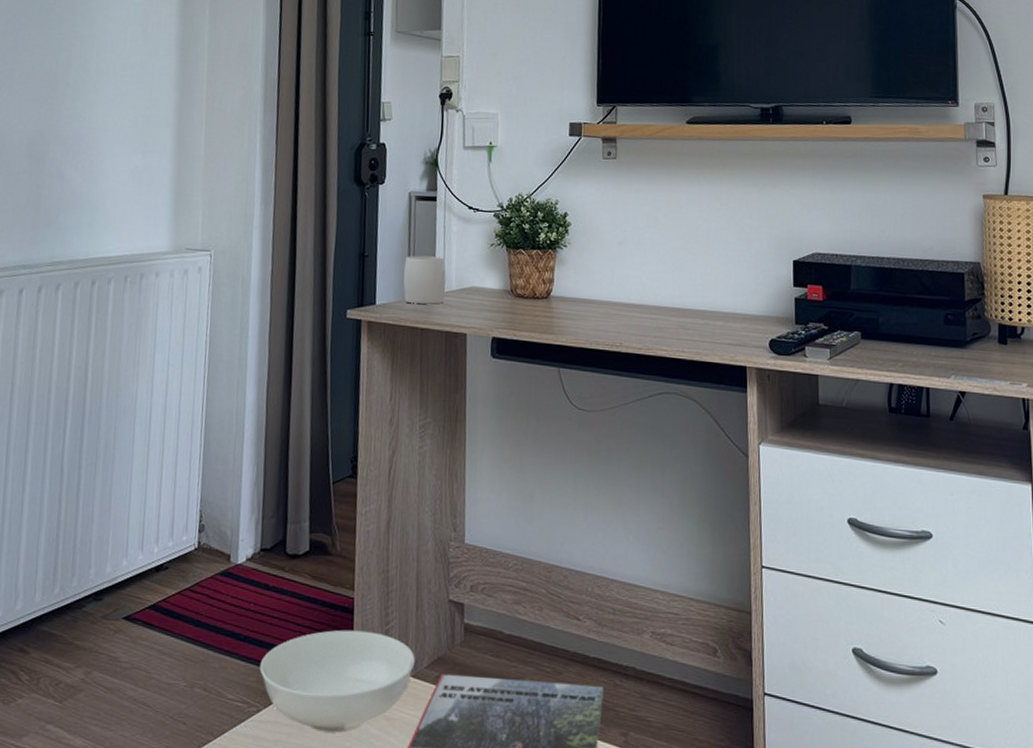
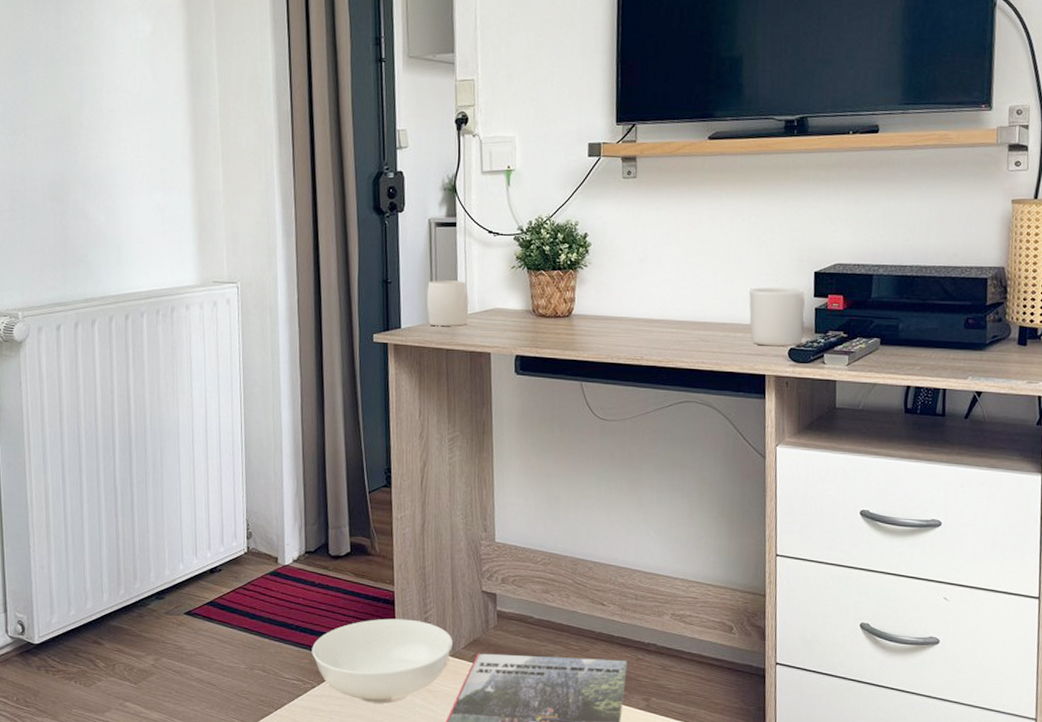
mug: none [728,274,786,338] -> present [749,287,806,347]

